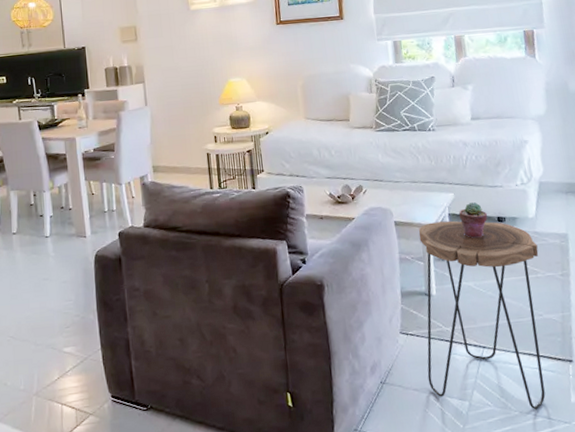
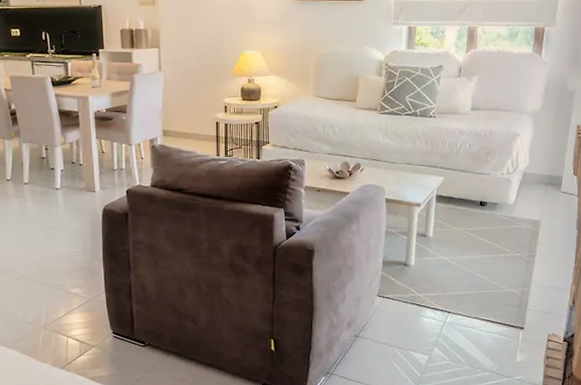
side table: present [418,220,546,410] -> none [396,201,511,366]
potted succulent: present [459,202,488,239] -> none [446,187,472,219]

